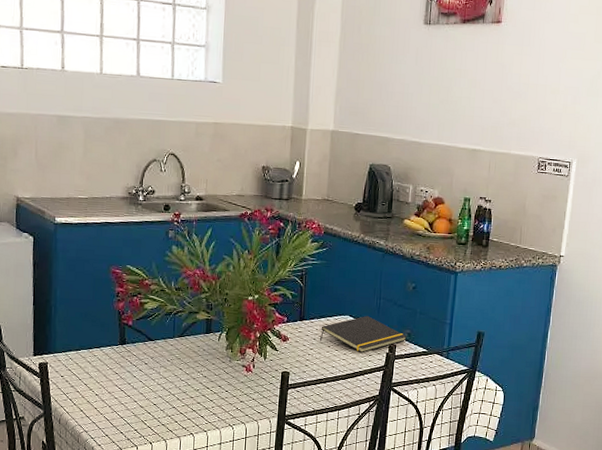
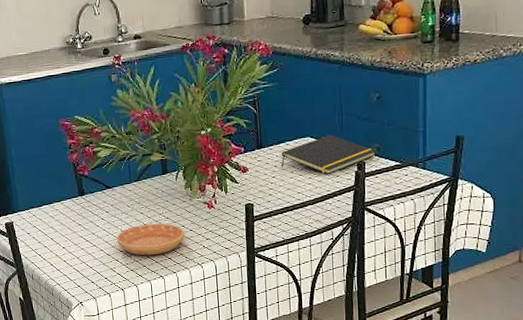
saucer: none [152,380,220,412] -> present [116,223,185,256]

